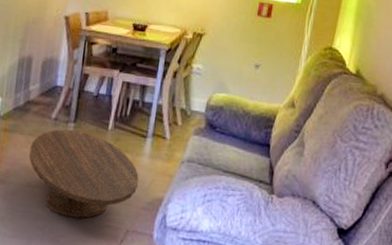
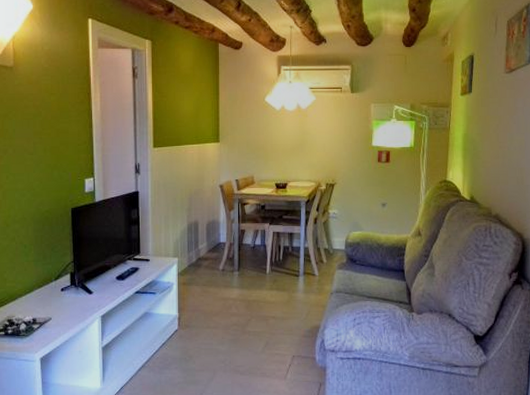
coffee table: present [29,129,139,219] -> none [206,278,297,350]

